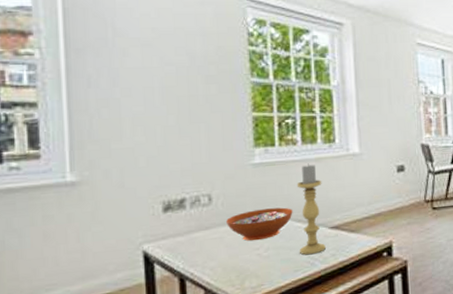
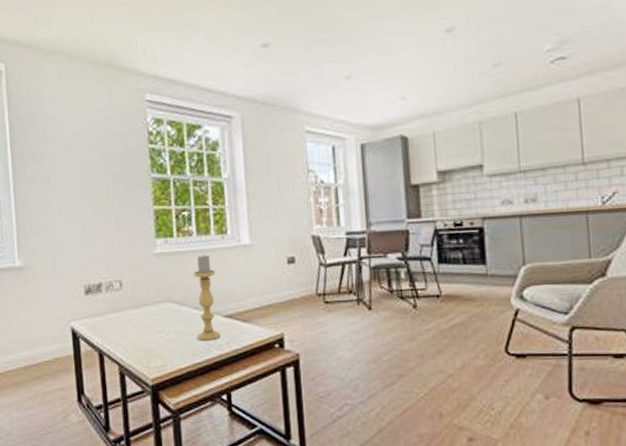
decorative bowl: present [226,207,293,241] -> none [134,295,191,325]

